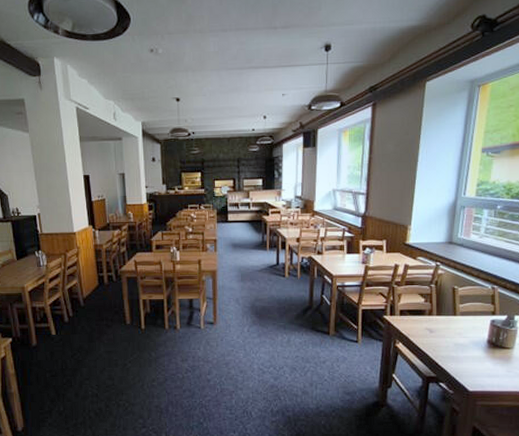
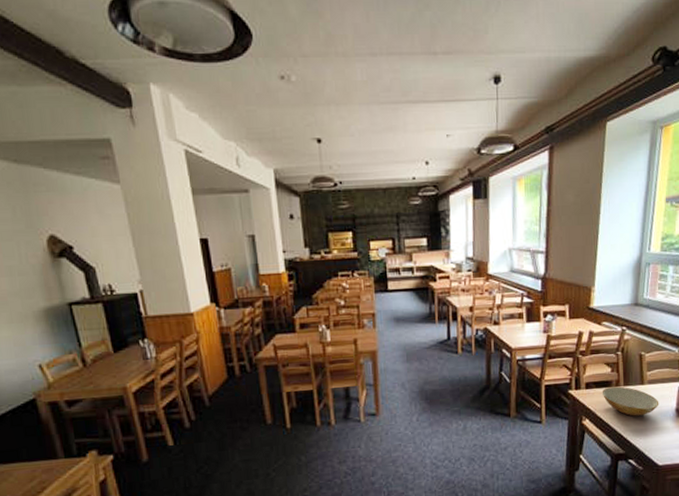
bowl: none [415,316,471,344] -> present [602,386,659,416]

